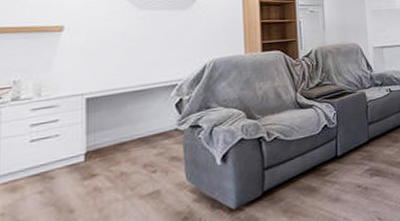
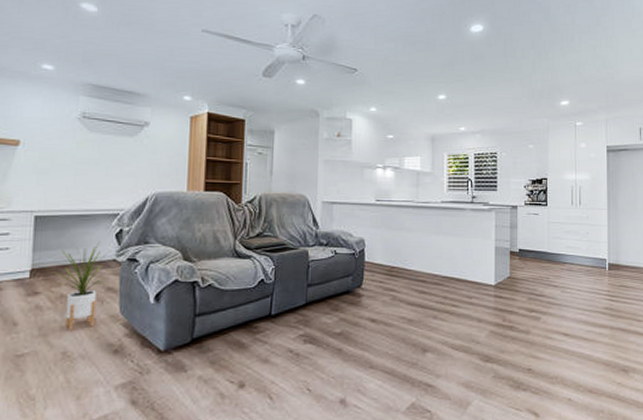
house plant: none [113,115,171,207] -> present [55,242,110,331]

